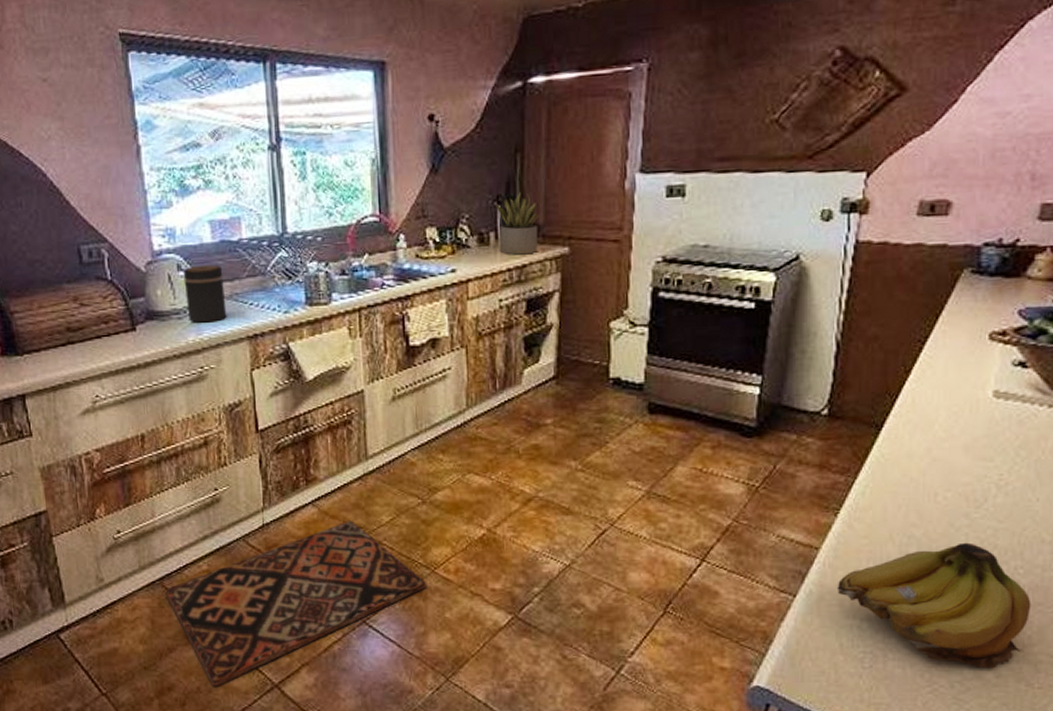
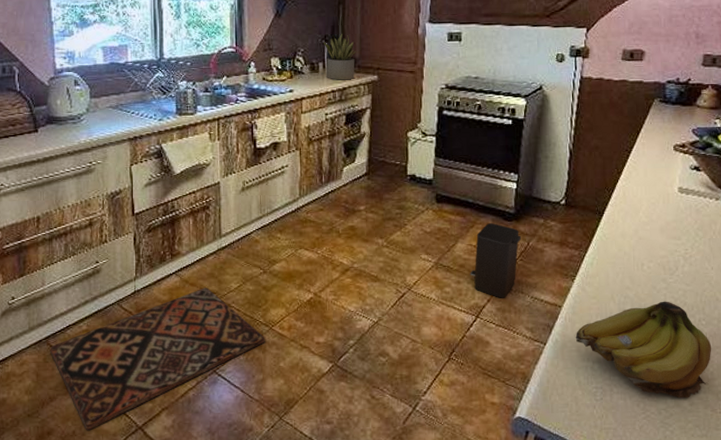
cylinder: present [183,264,227,323] -> none [79,81,113,127]
pedal bin: none [693,440,766,537] -> present [470,223,522,298]

